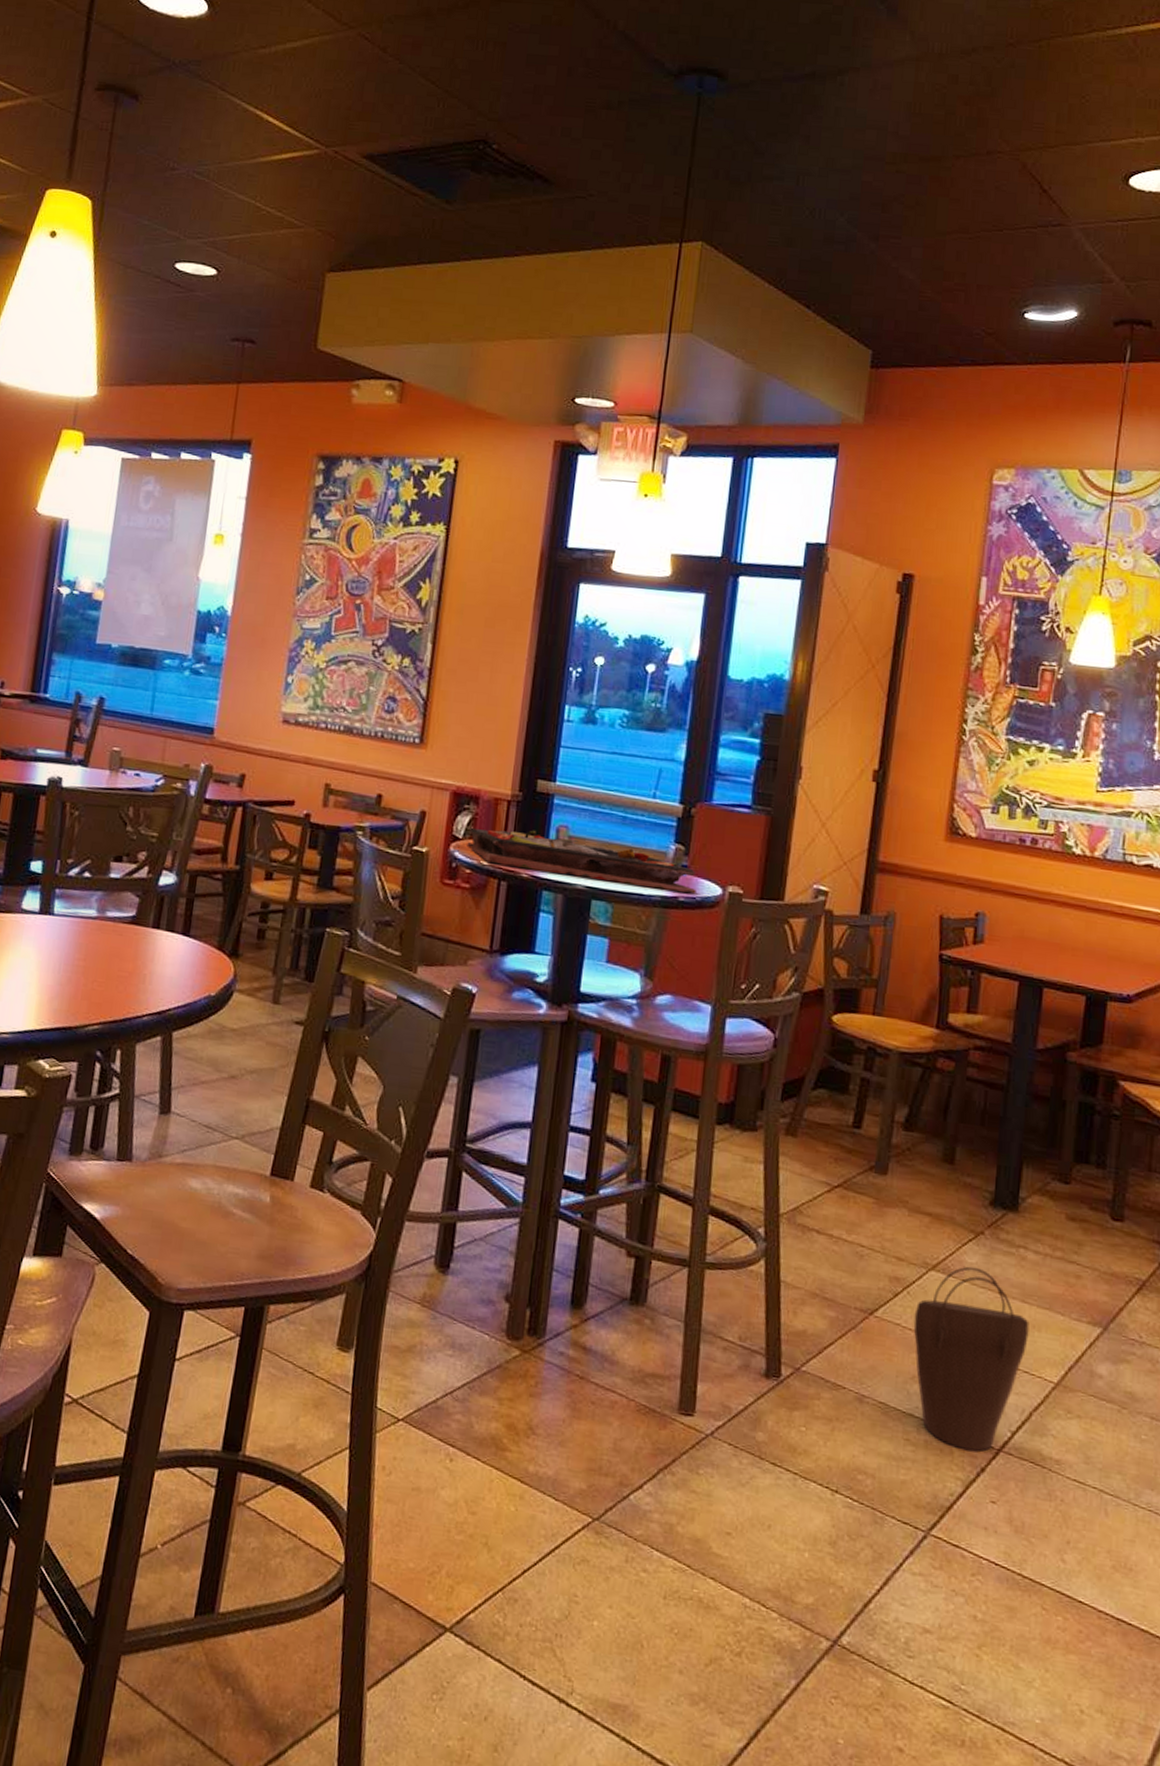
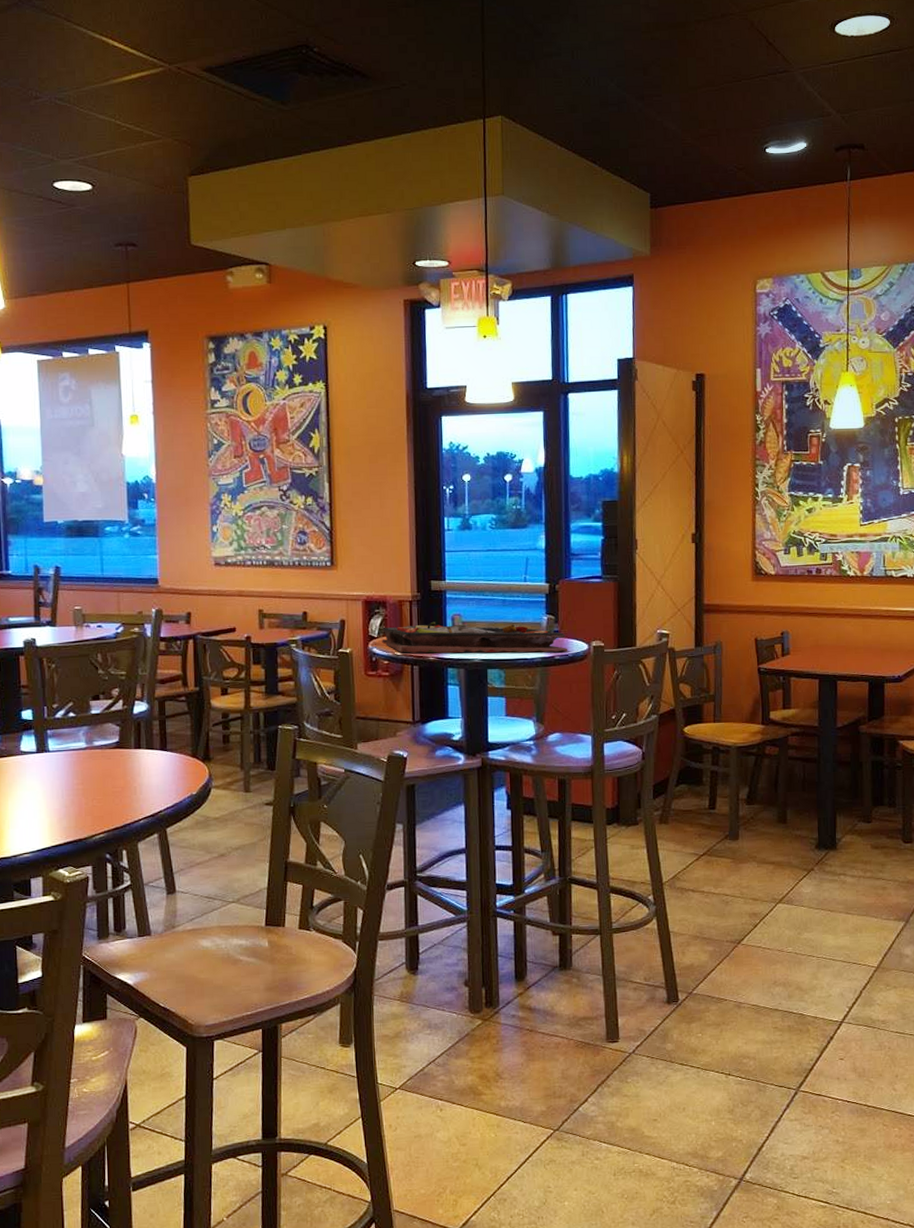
shopping bag: present [913,1266,1030,1452] -> none [770,895,854,1027]

